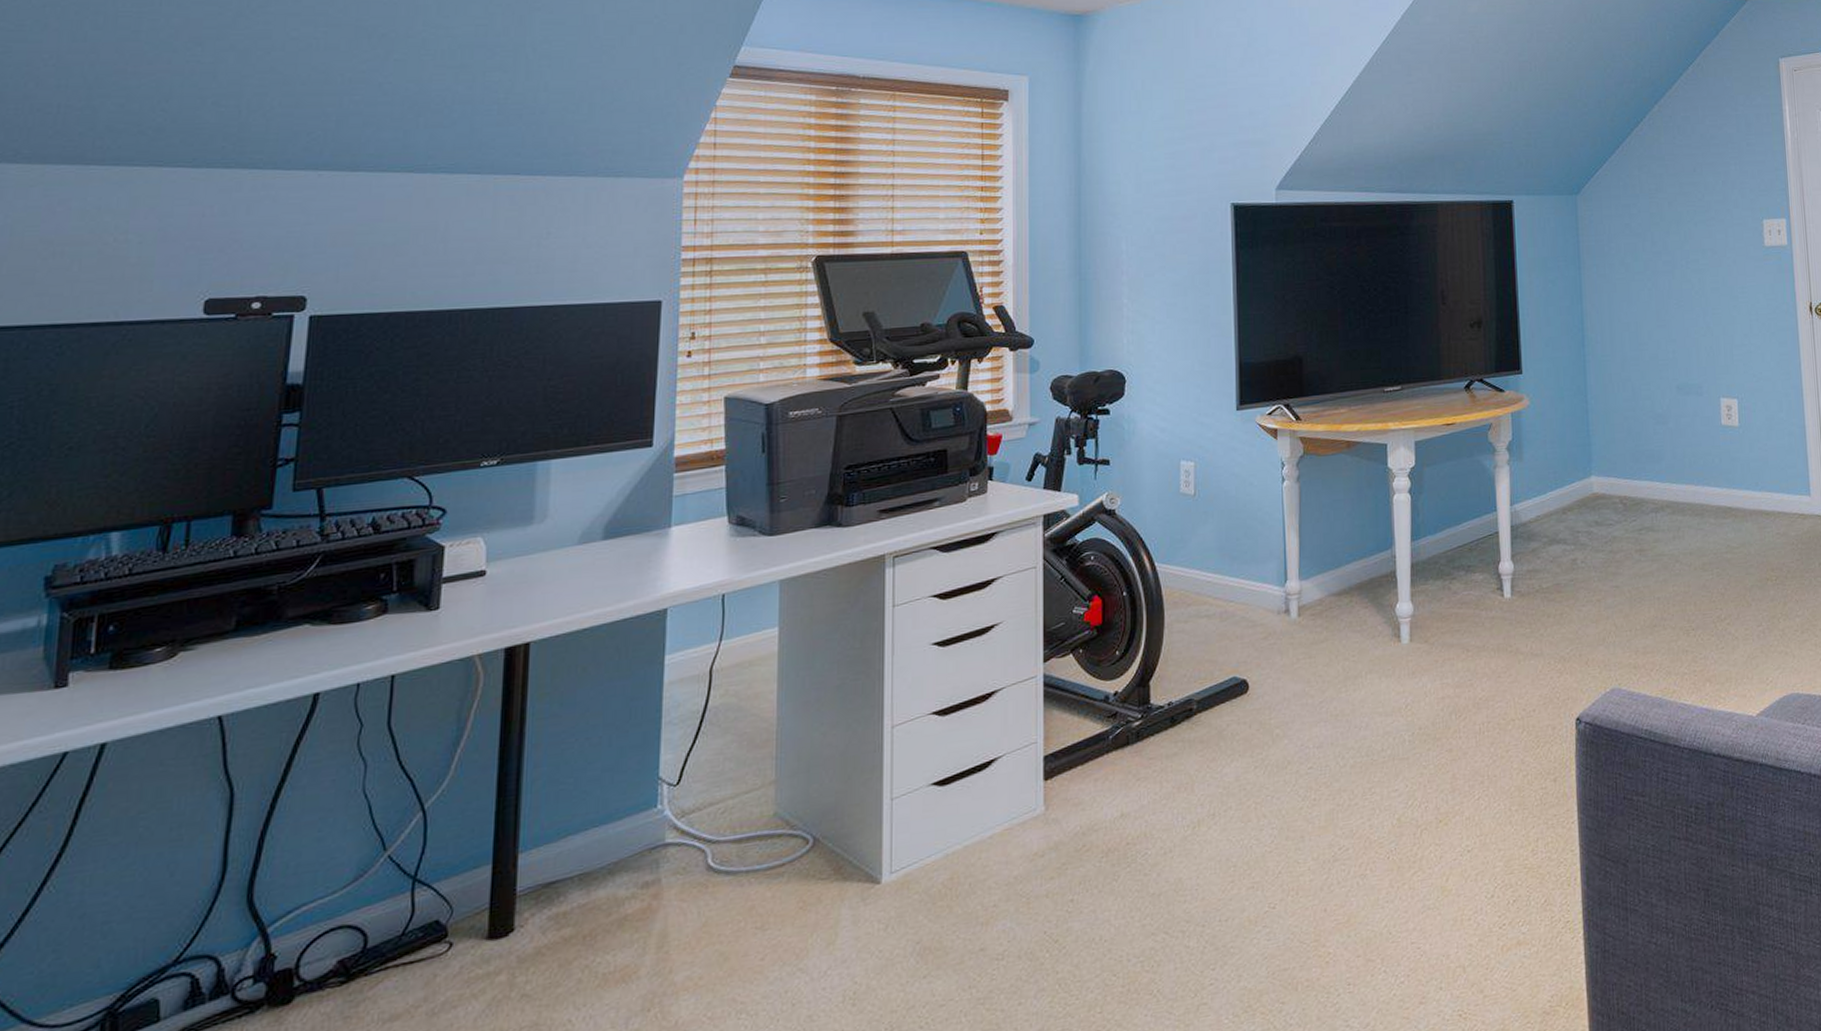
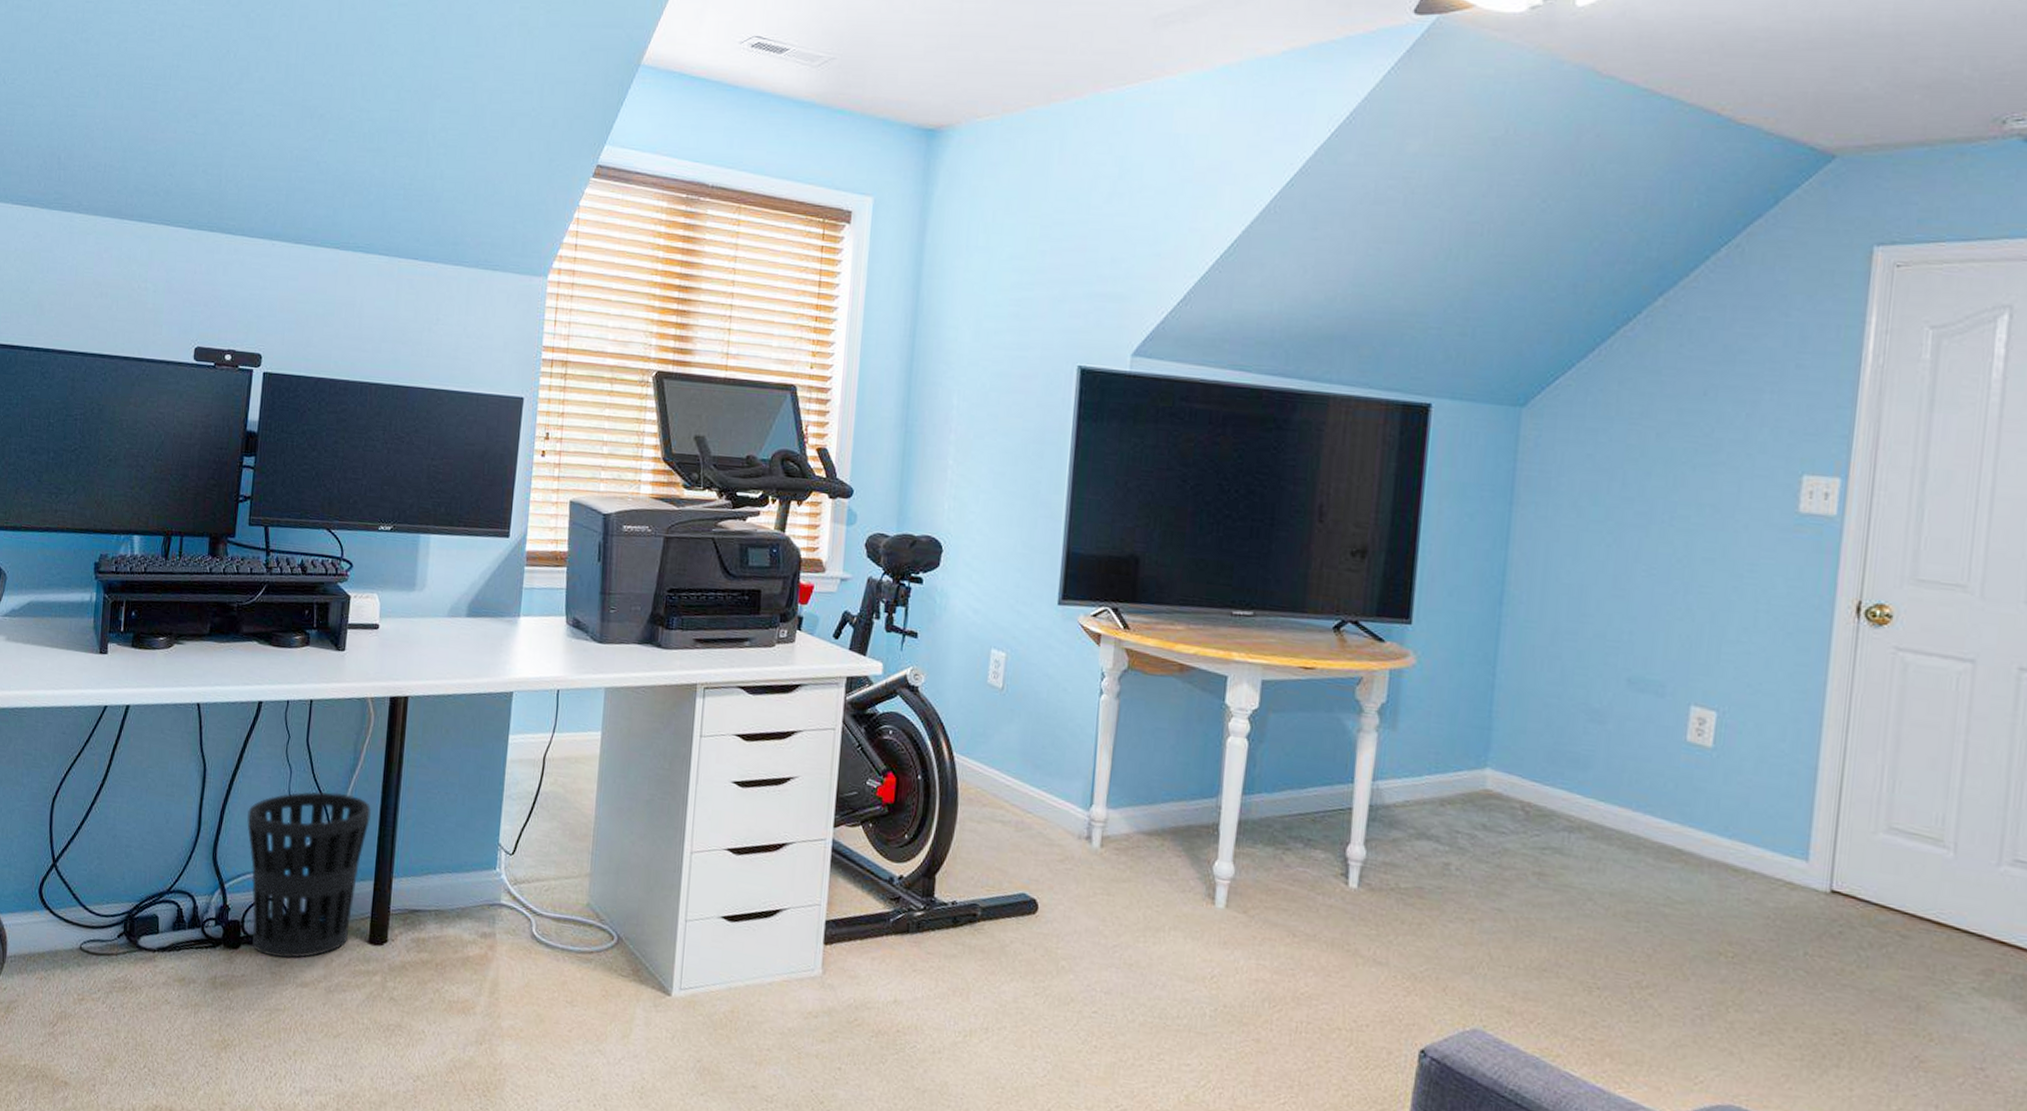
wastebasket: none [300,771,484,999] -> present [247,792,371,959]

